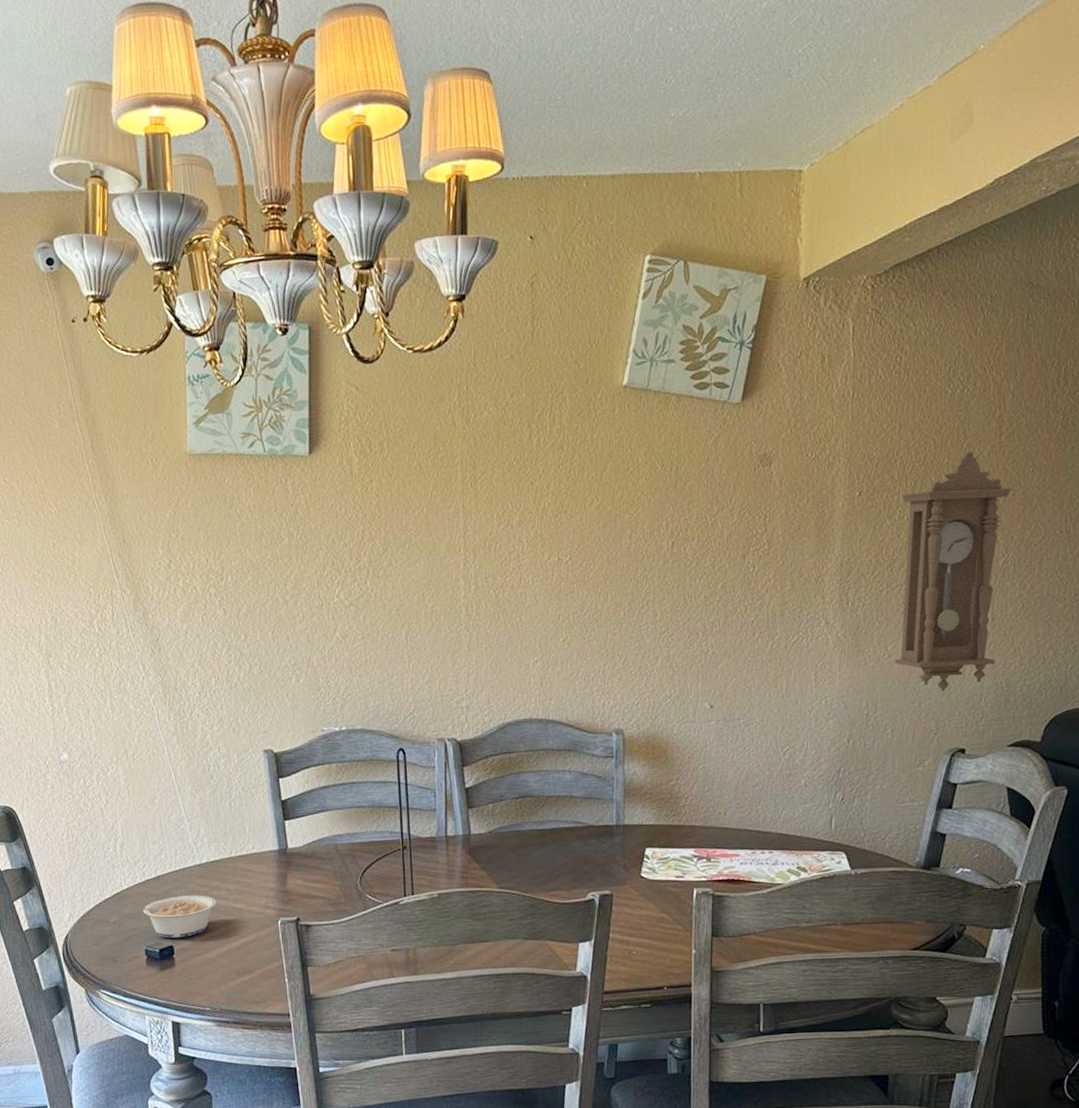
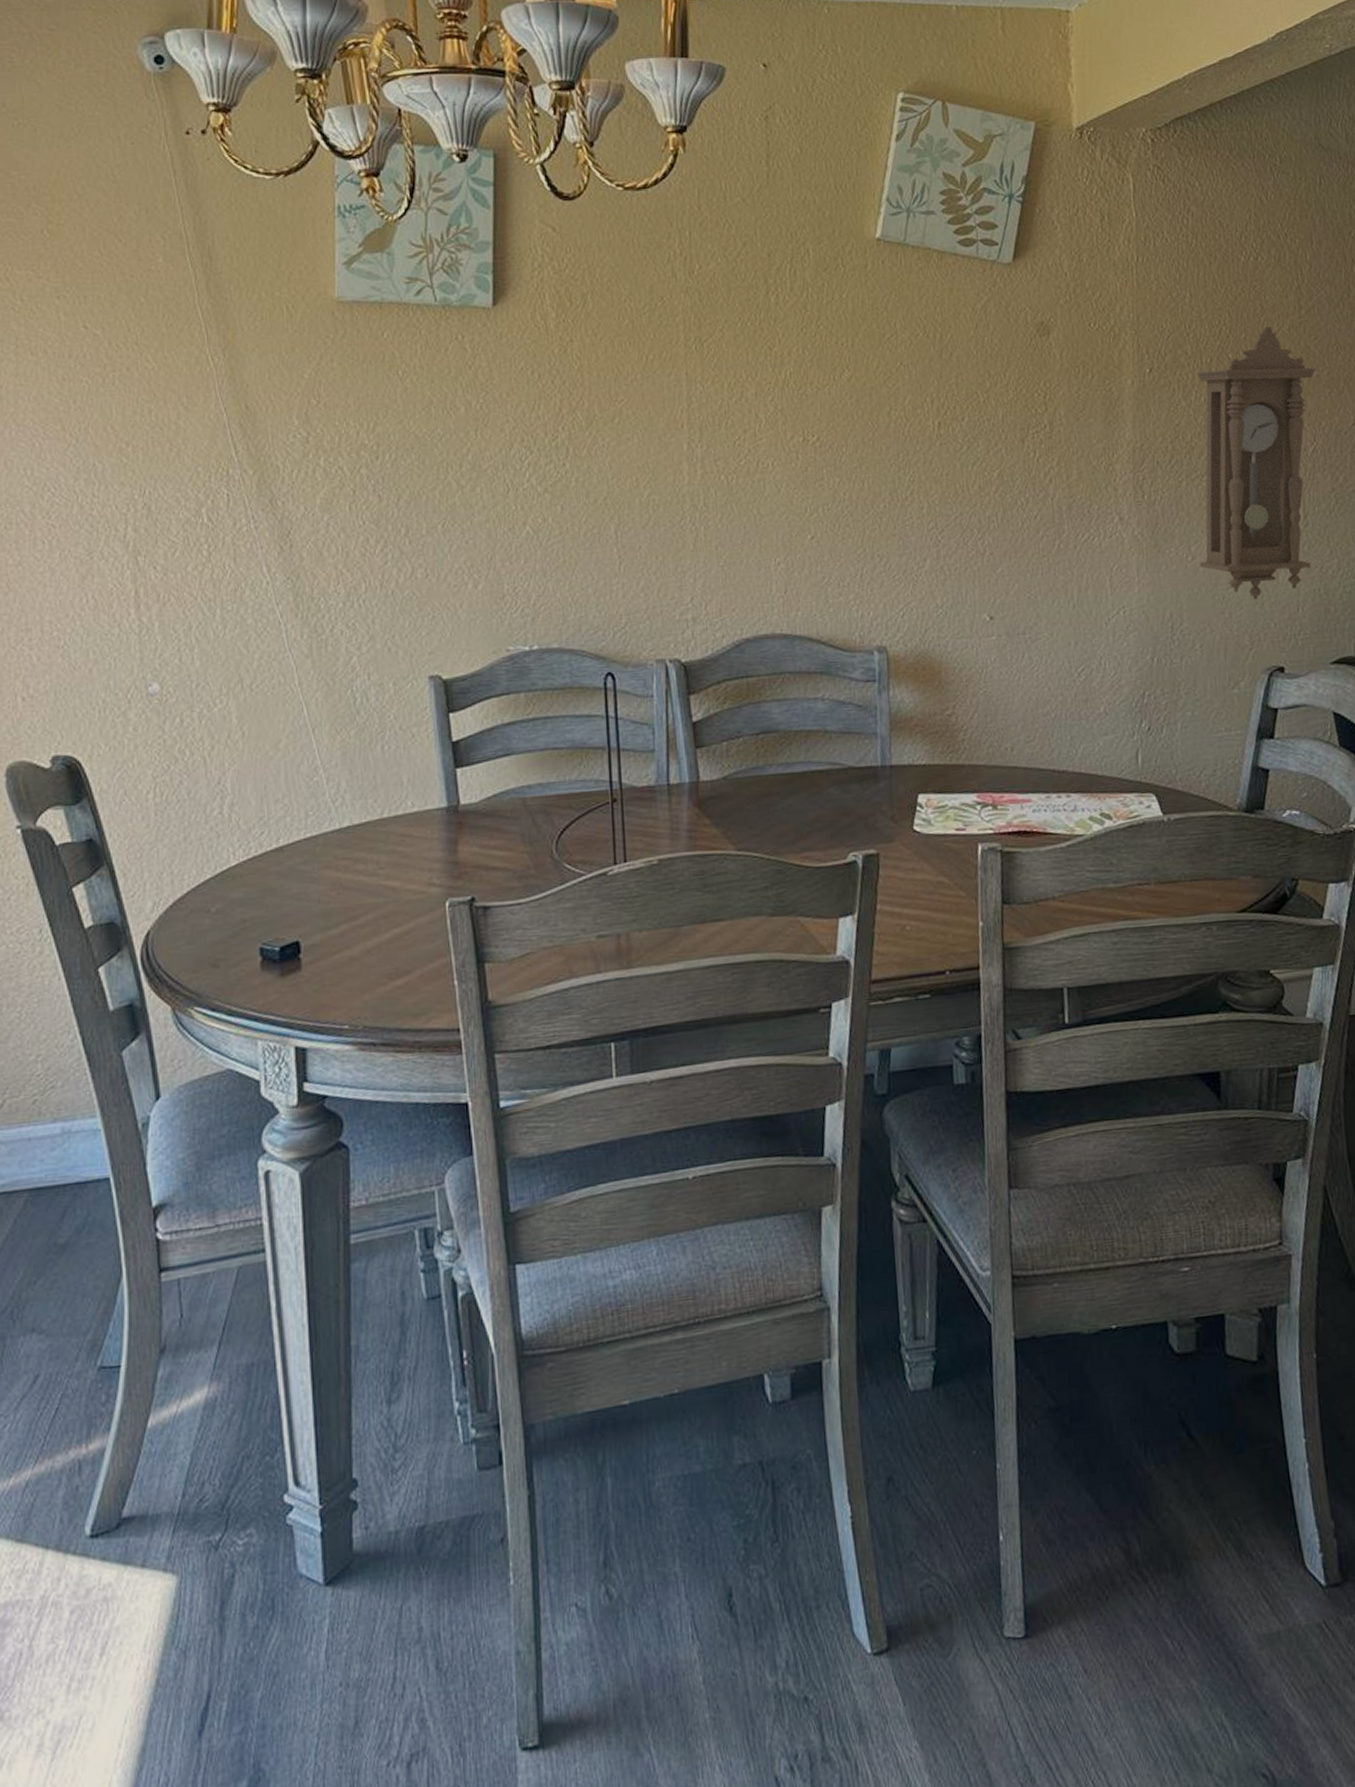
legume: present [127,895,216,938] -> none [236,870,361,931]

